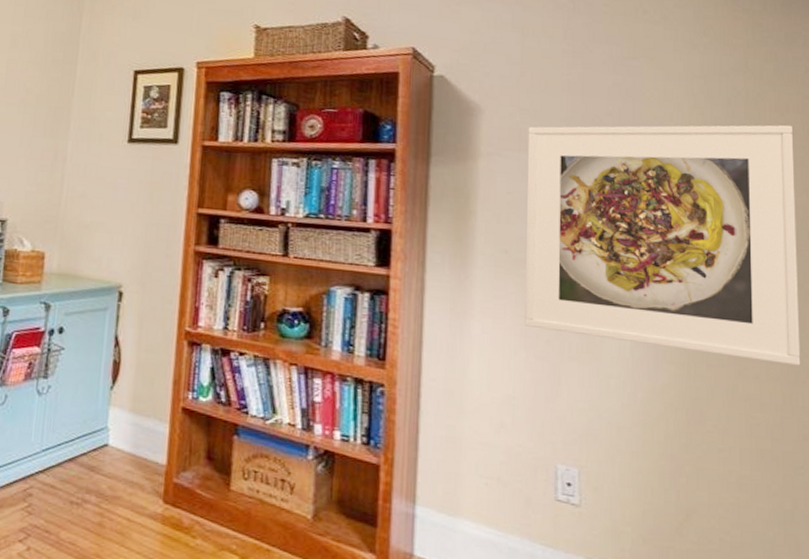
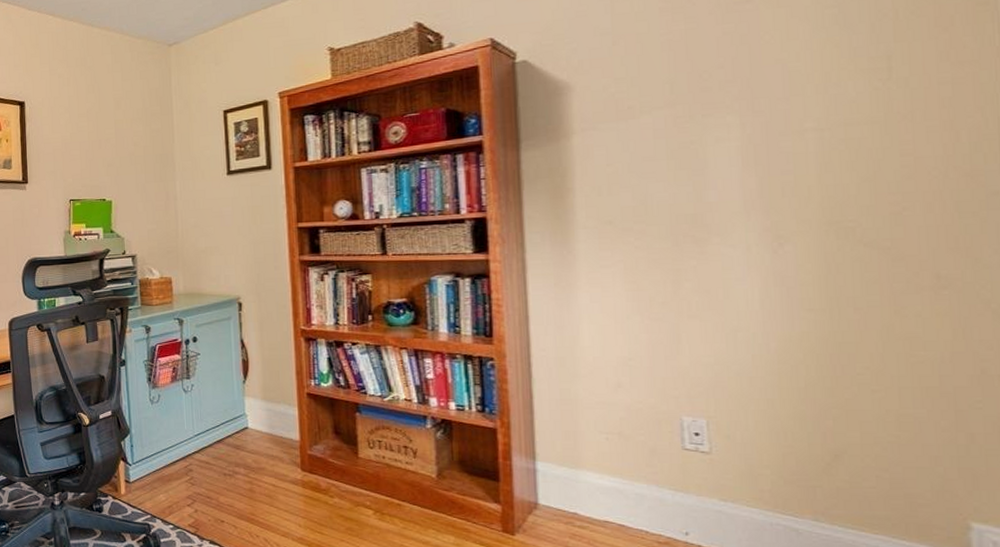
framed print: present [525,124,801,366] -> none [625,39,977,299]

